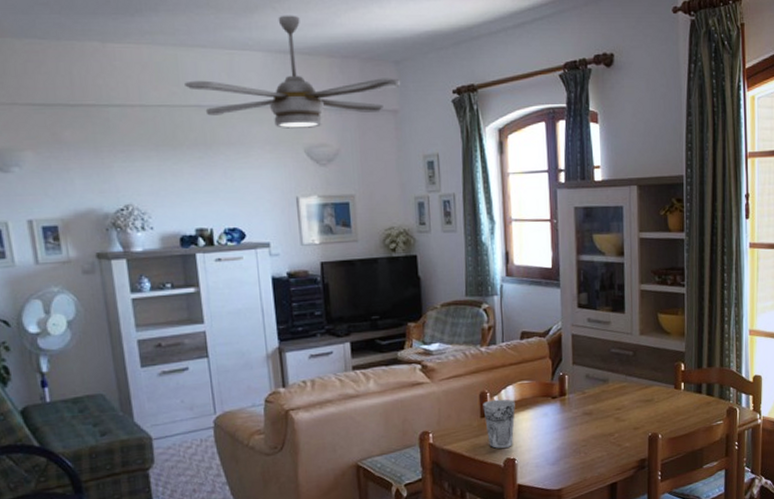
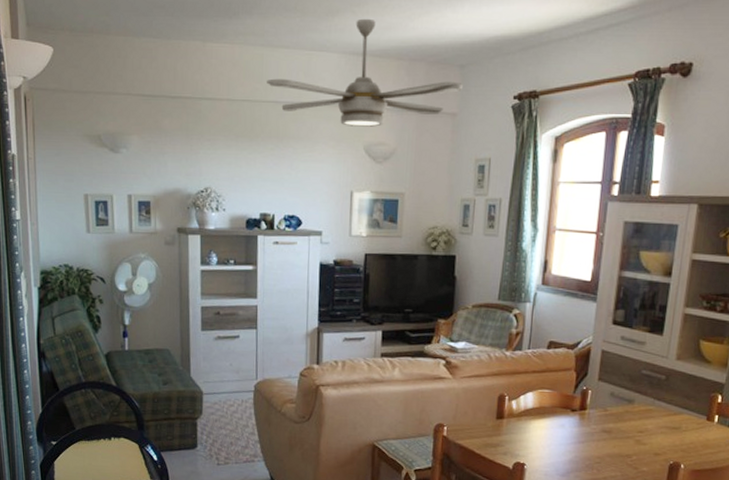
cup: present [483,399,515,449] -> none [499,403,533,452]

